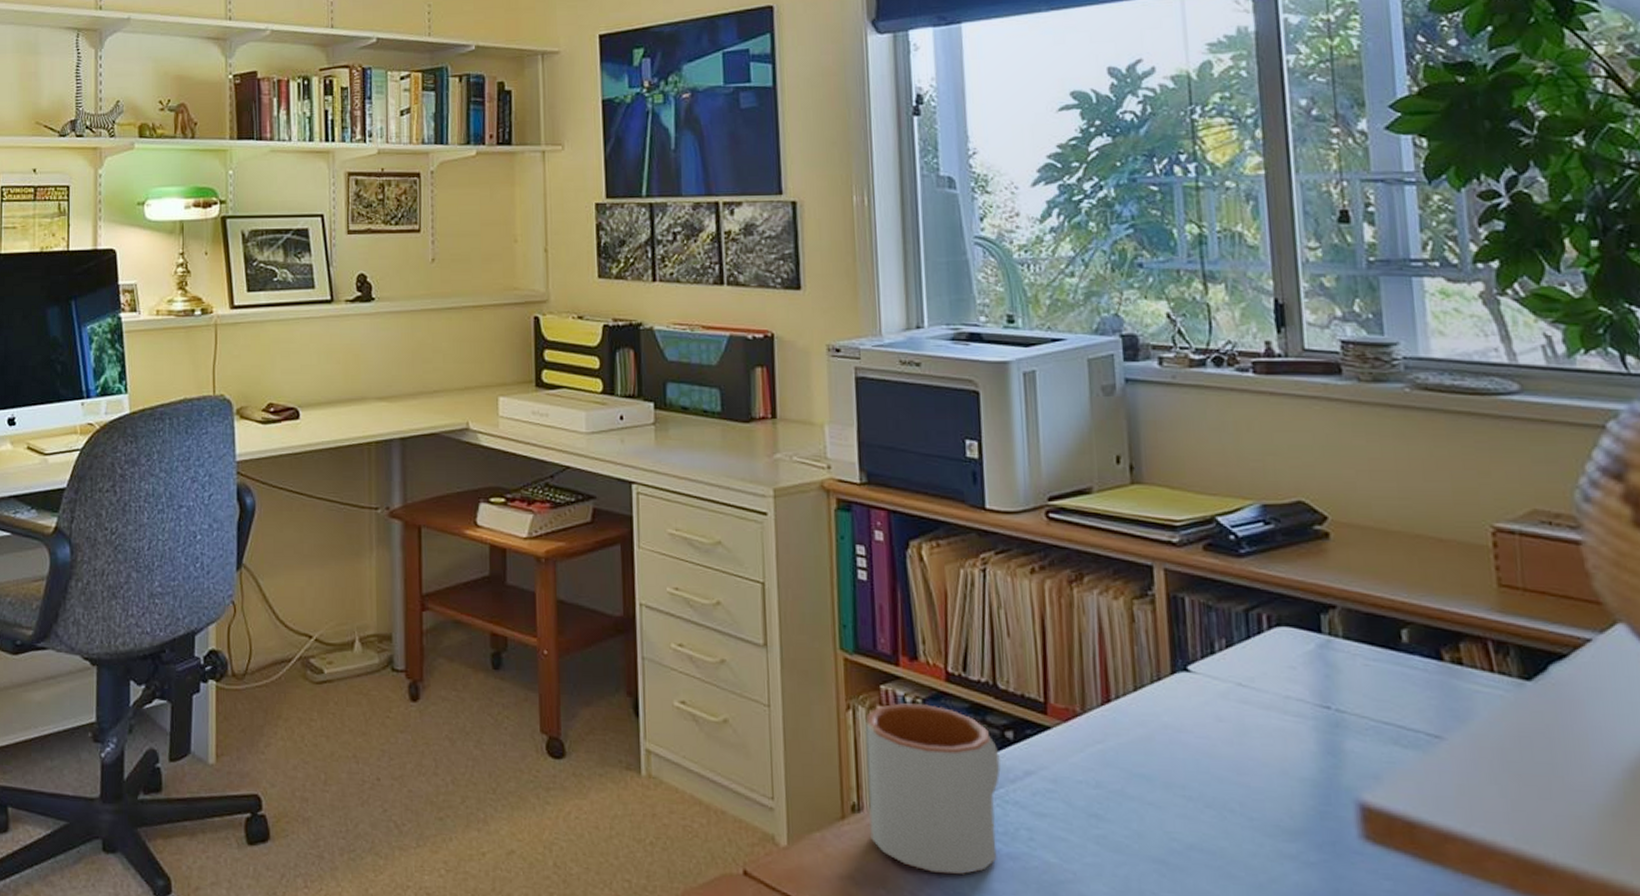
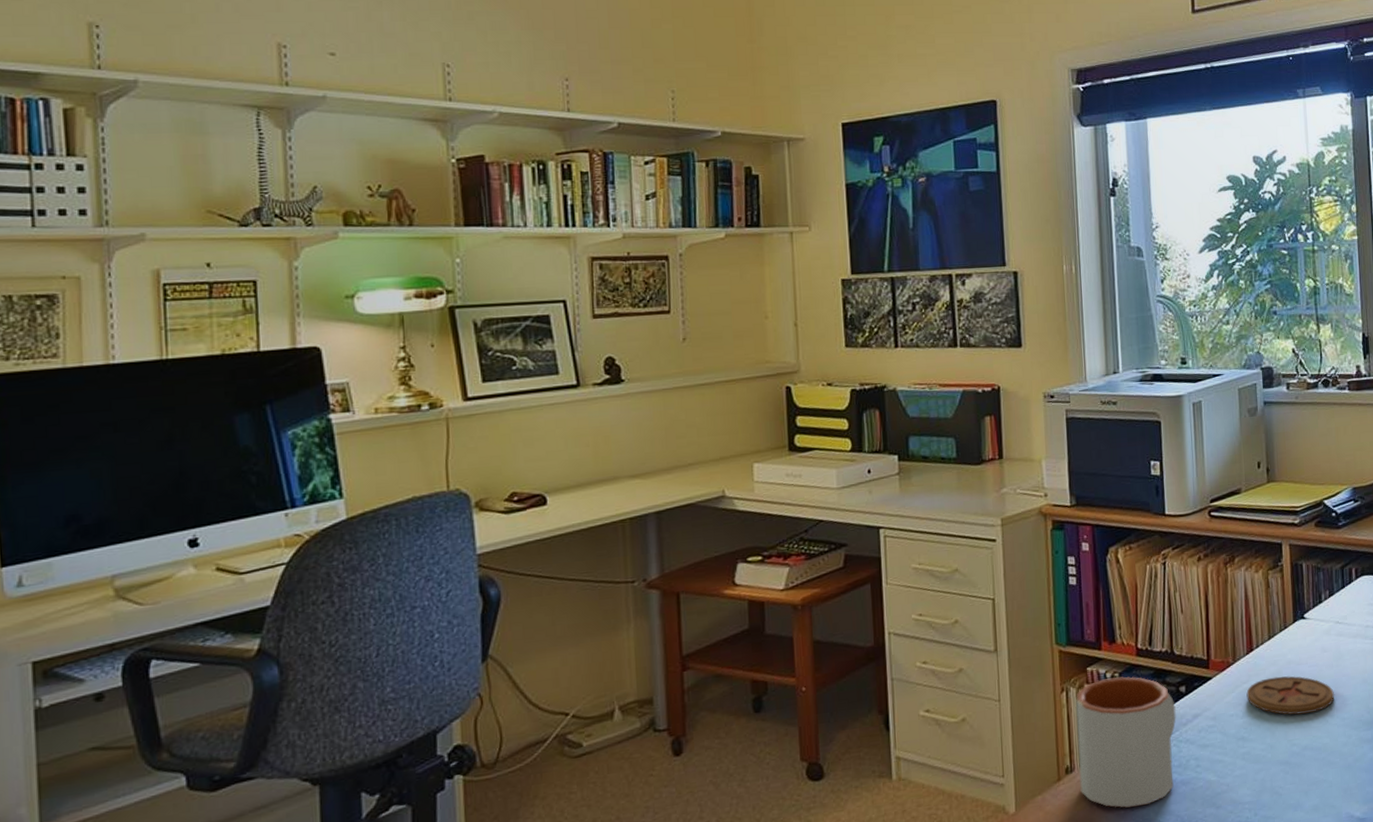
coaster: none [1101,742,1237,802] -> present [1246,676,1335,715]

